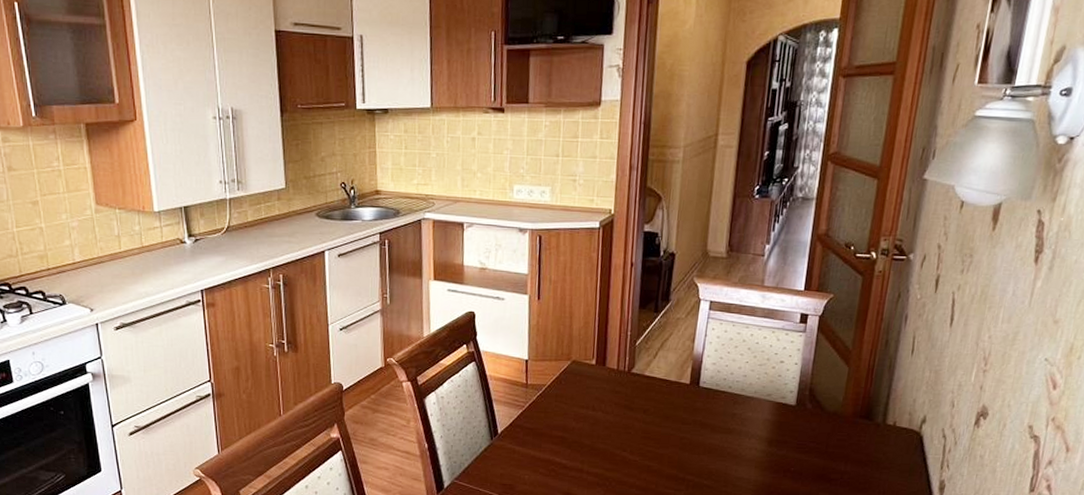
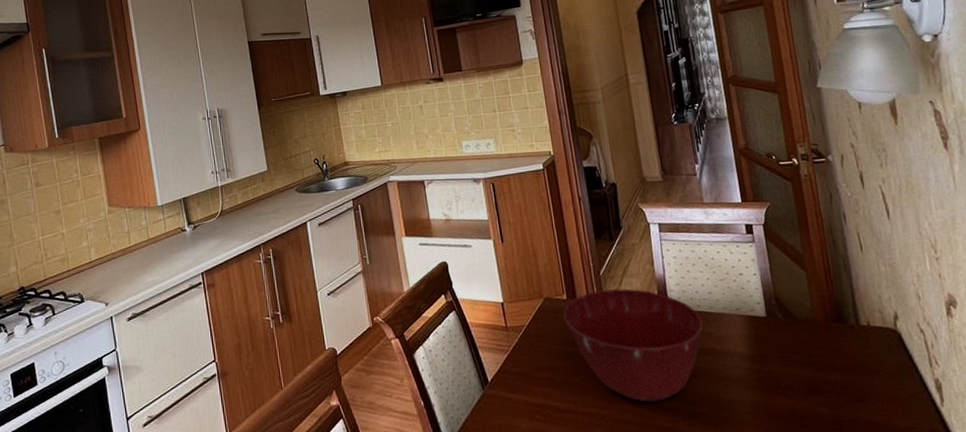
mixing bowl: none [588,360,730,470] -> present [563,288,703,402]

